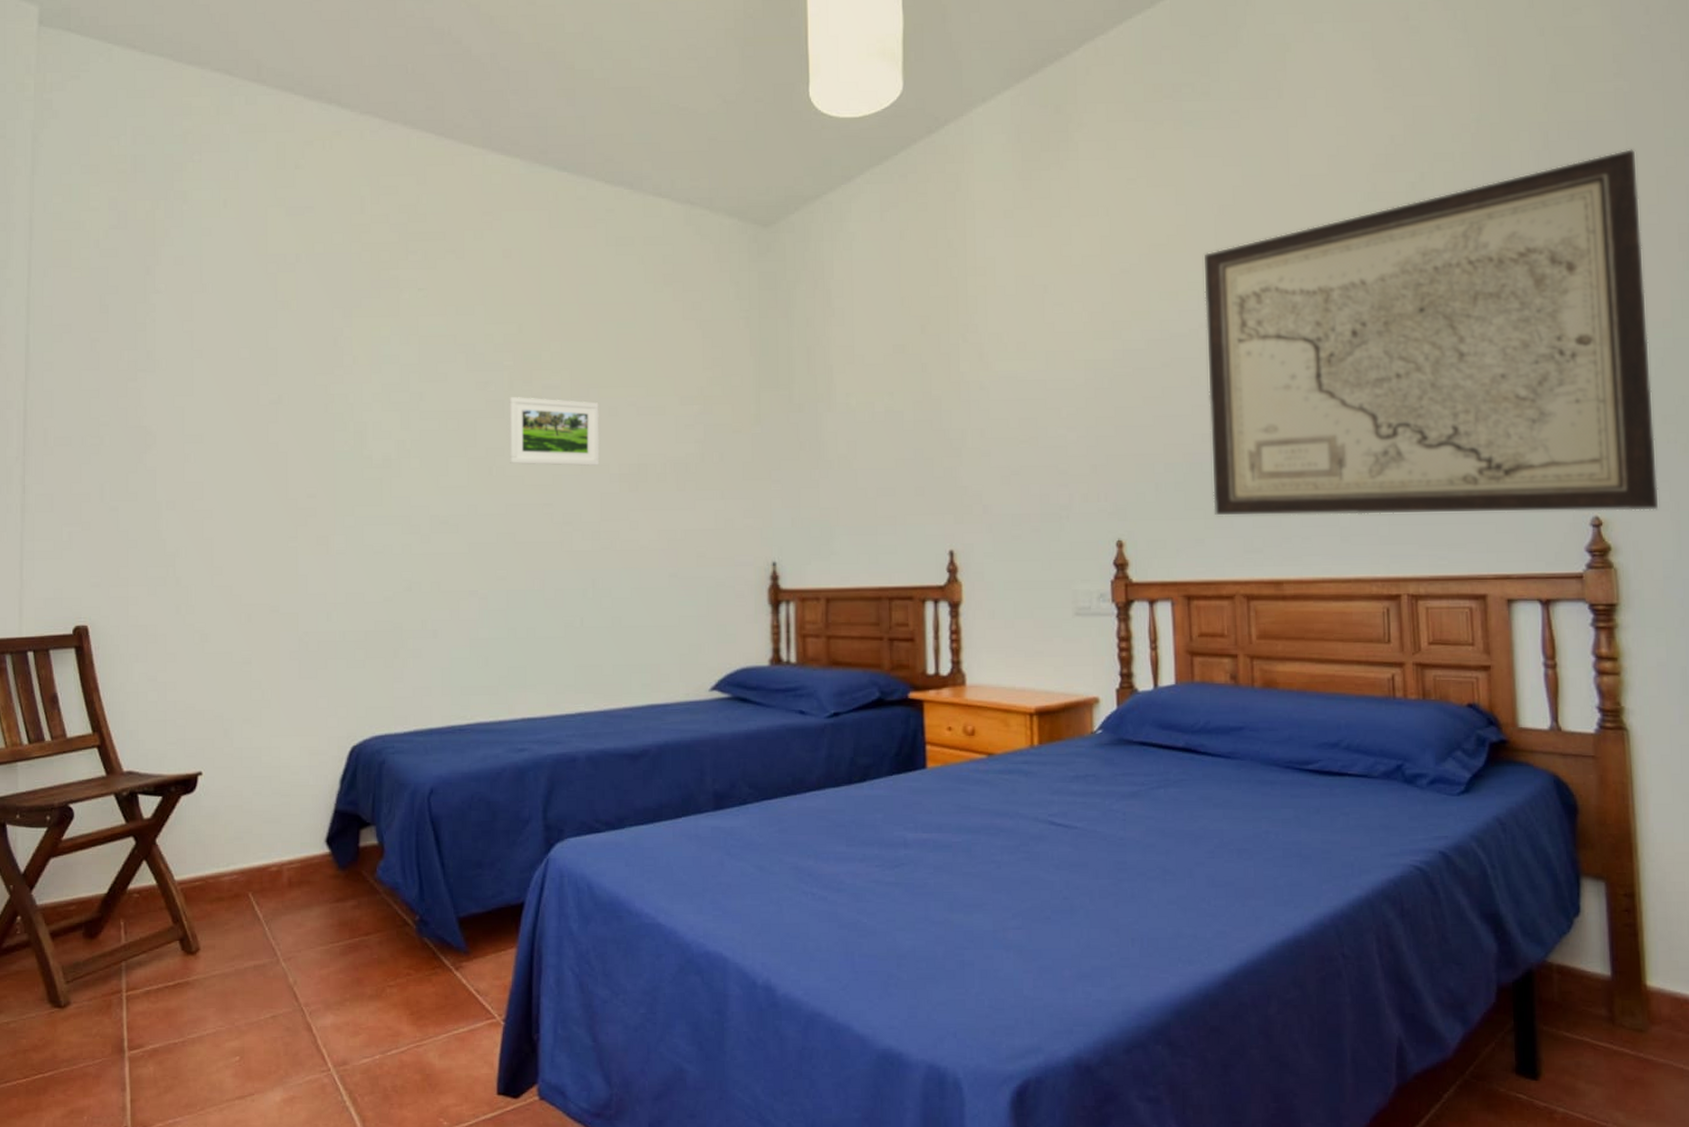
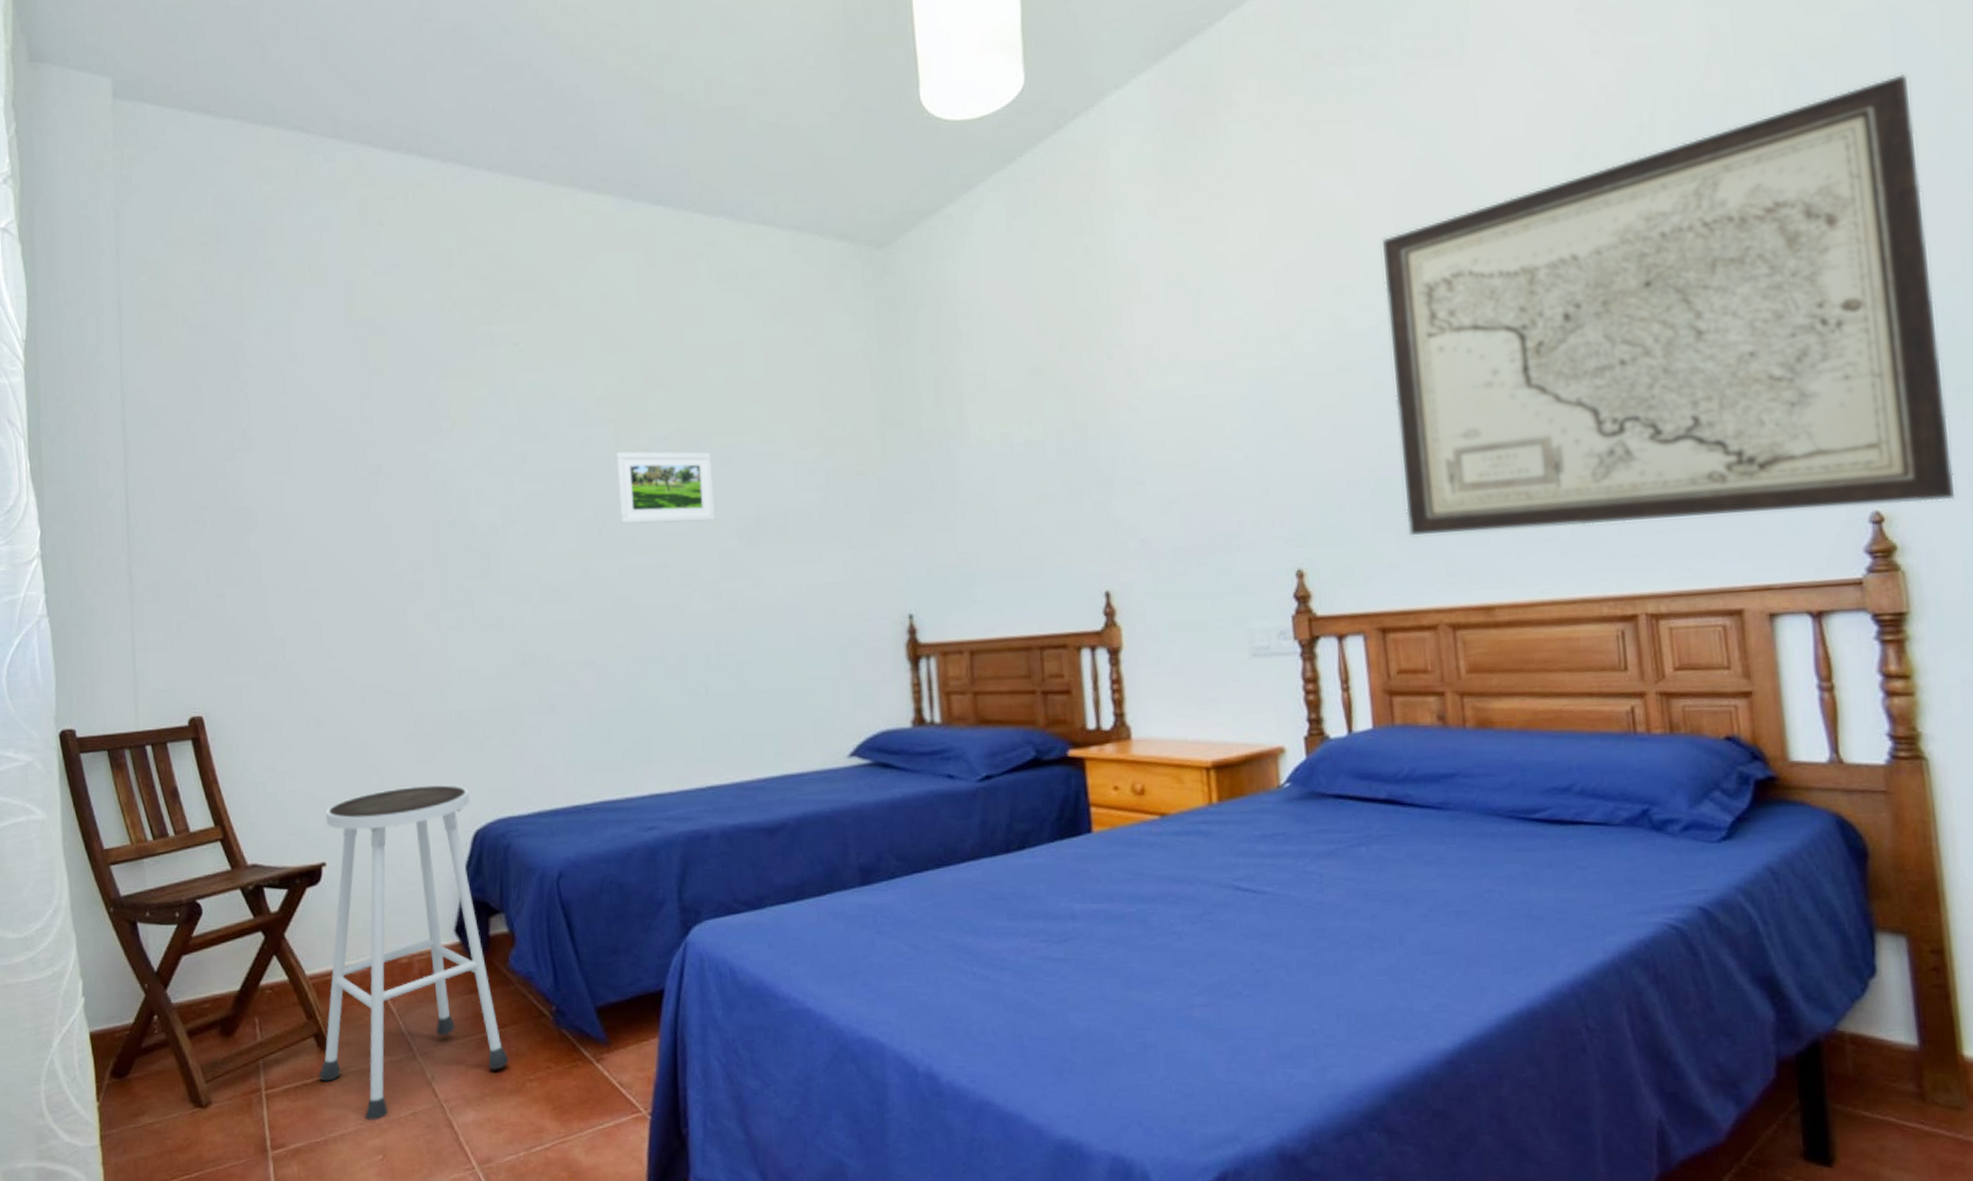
stool: none [181,701,370,1023] -> present [319,785,509,1120]

